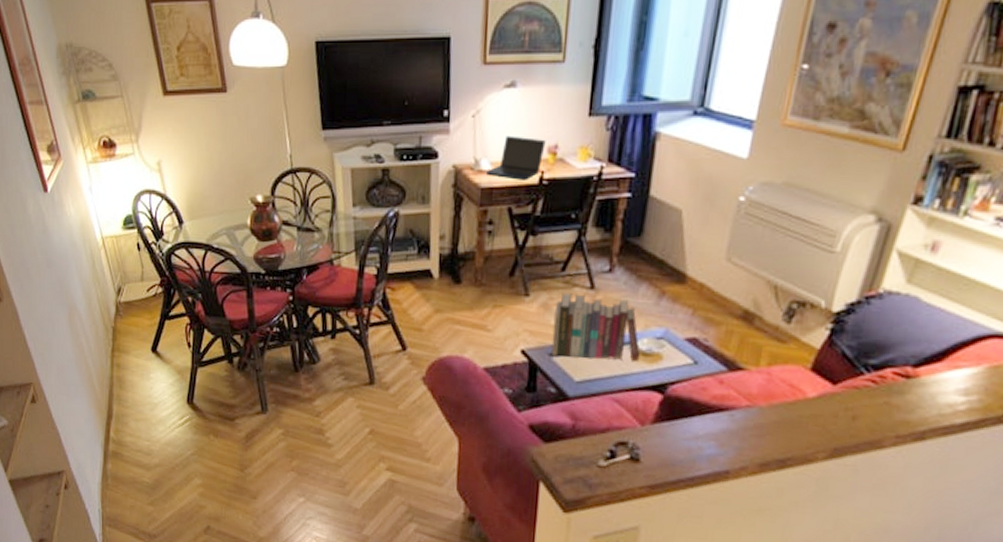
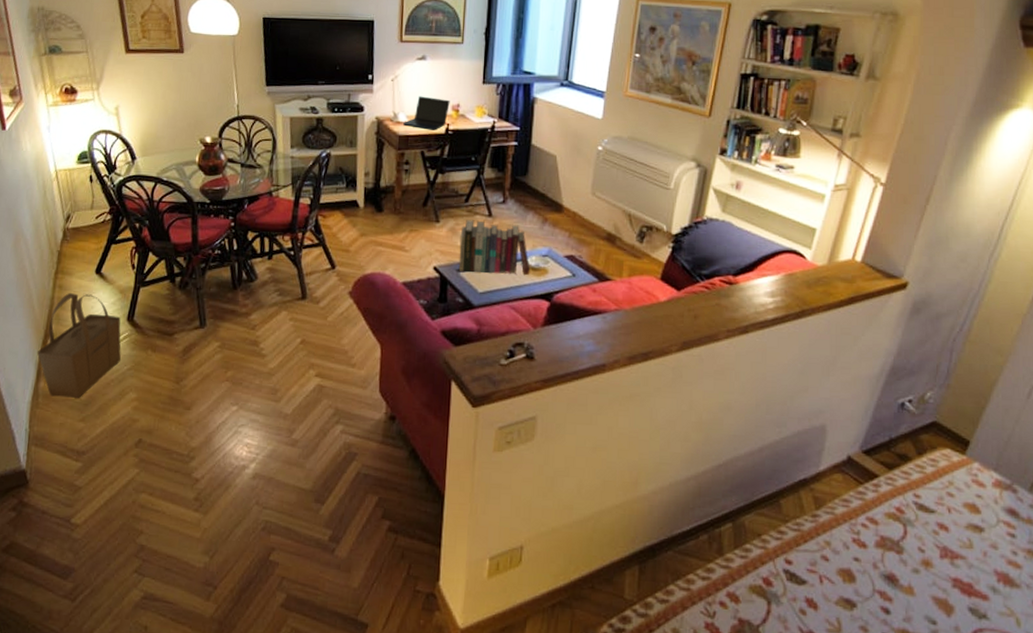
shopping bag: none [103,372,183,482] -> present [37,293,121,398]

